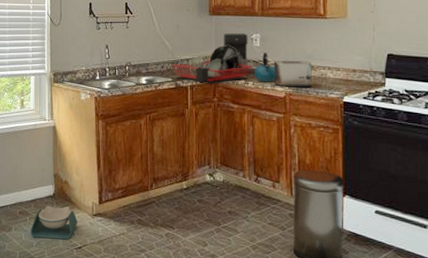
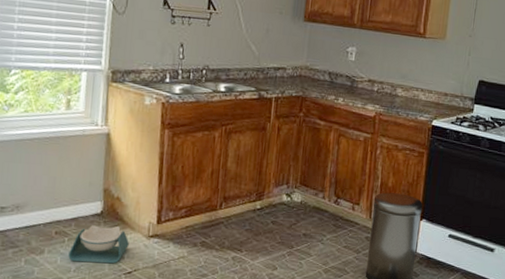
dish rack: present [172,45,252,85] -> none [257,56,345,98]
coffee maker: present [224,33,250,74] -> none [316,43,343,90]
kettle: present [254,53,275,82] -> none [346,68,368,100]
toaster: present [273,60,314,88] -> none [365,77,408,109]

